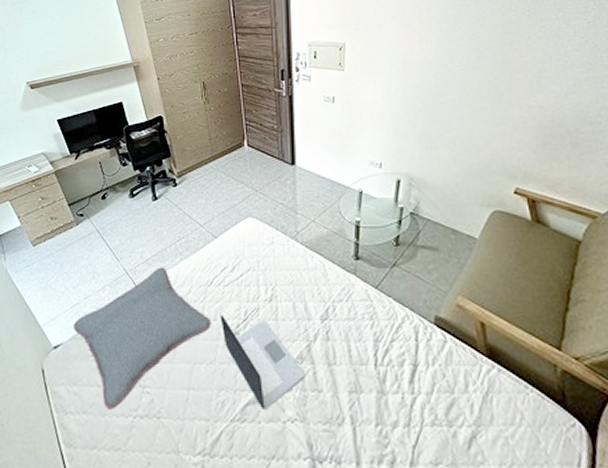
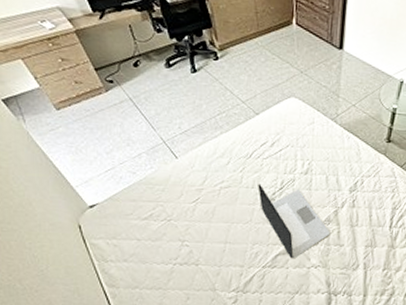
pillow: present [74,267,211,409] -> none [110,138,249,258]

